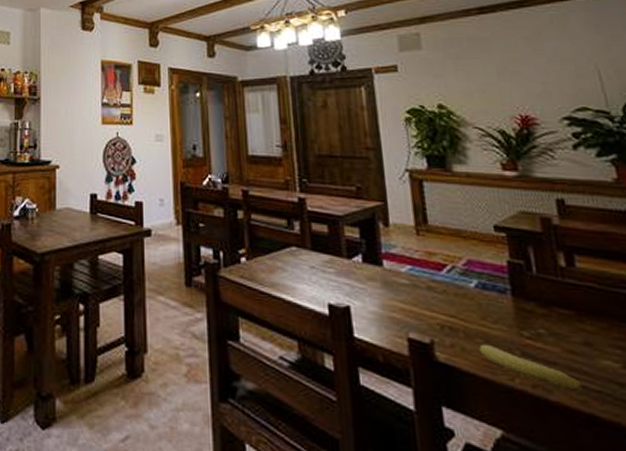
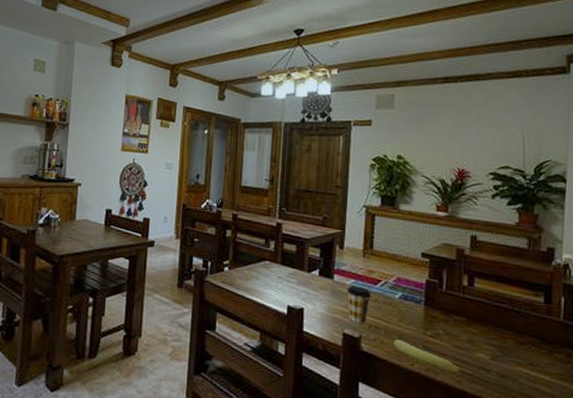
coffee cup: none [402,273,438,324] -> present [346,285,372,324]

